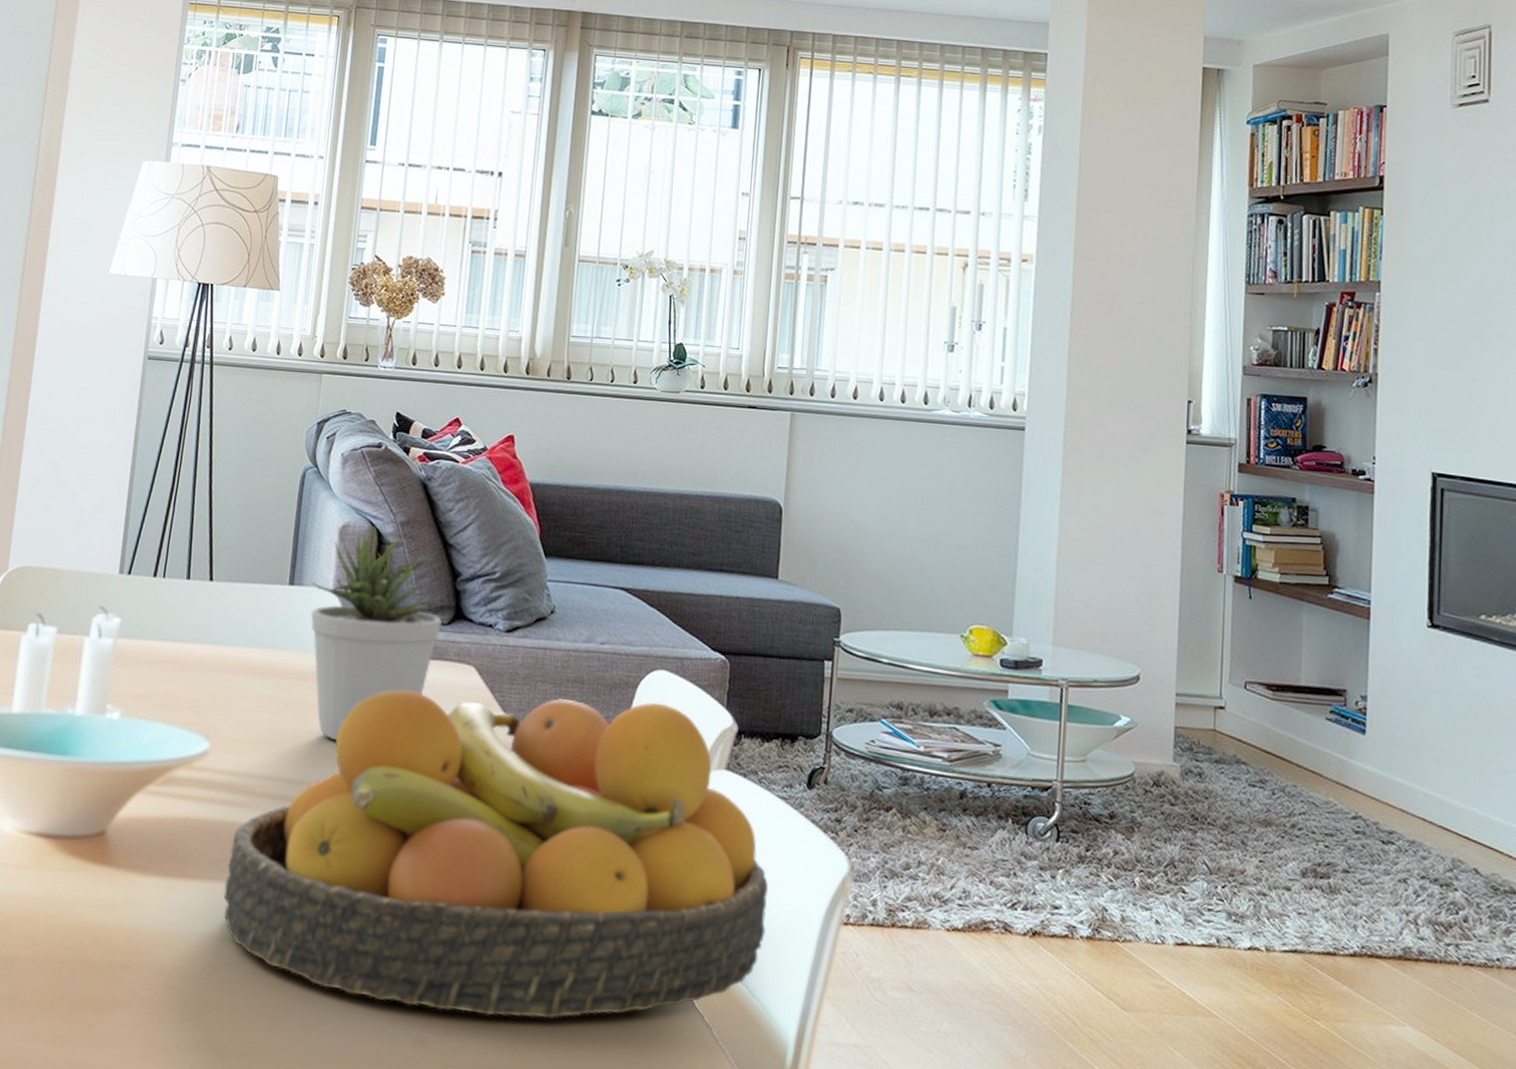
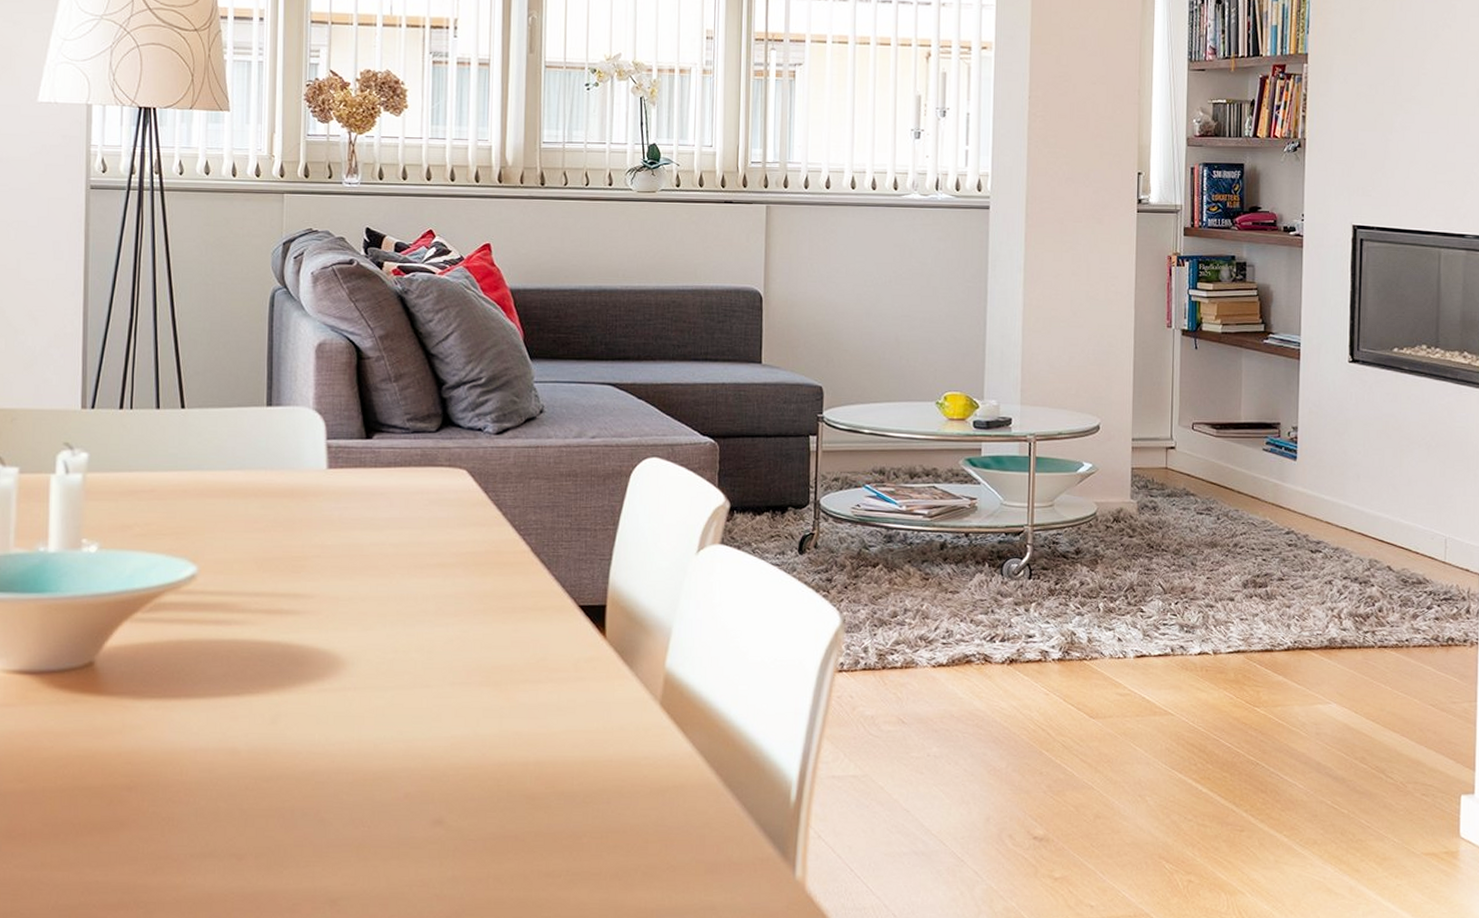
fruit bowl: present [223,689,769,1019] -> none [226,488,767,791]
potted plant: present [311,523,442,741] -> none [290,339,430,553]

